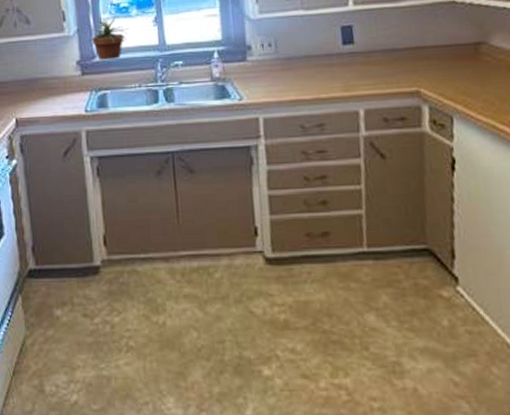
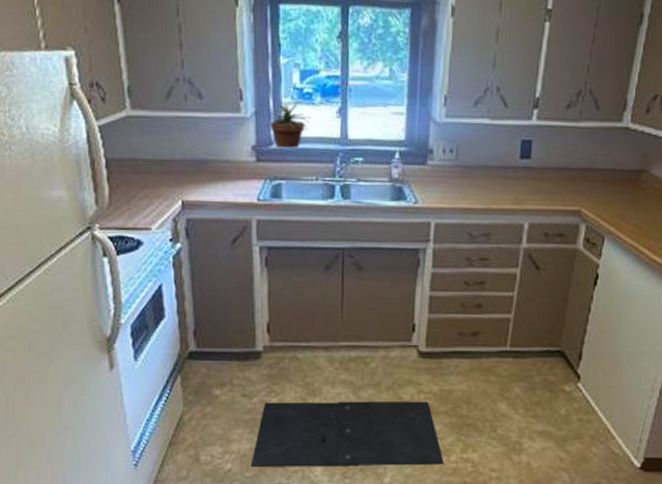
door mat: none [97,315,313,399] -> present [250,401,444,468]

